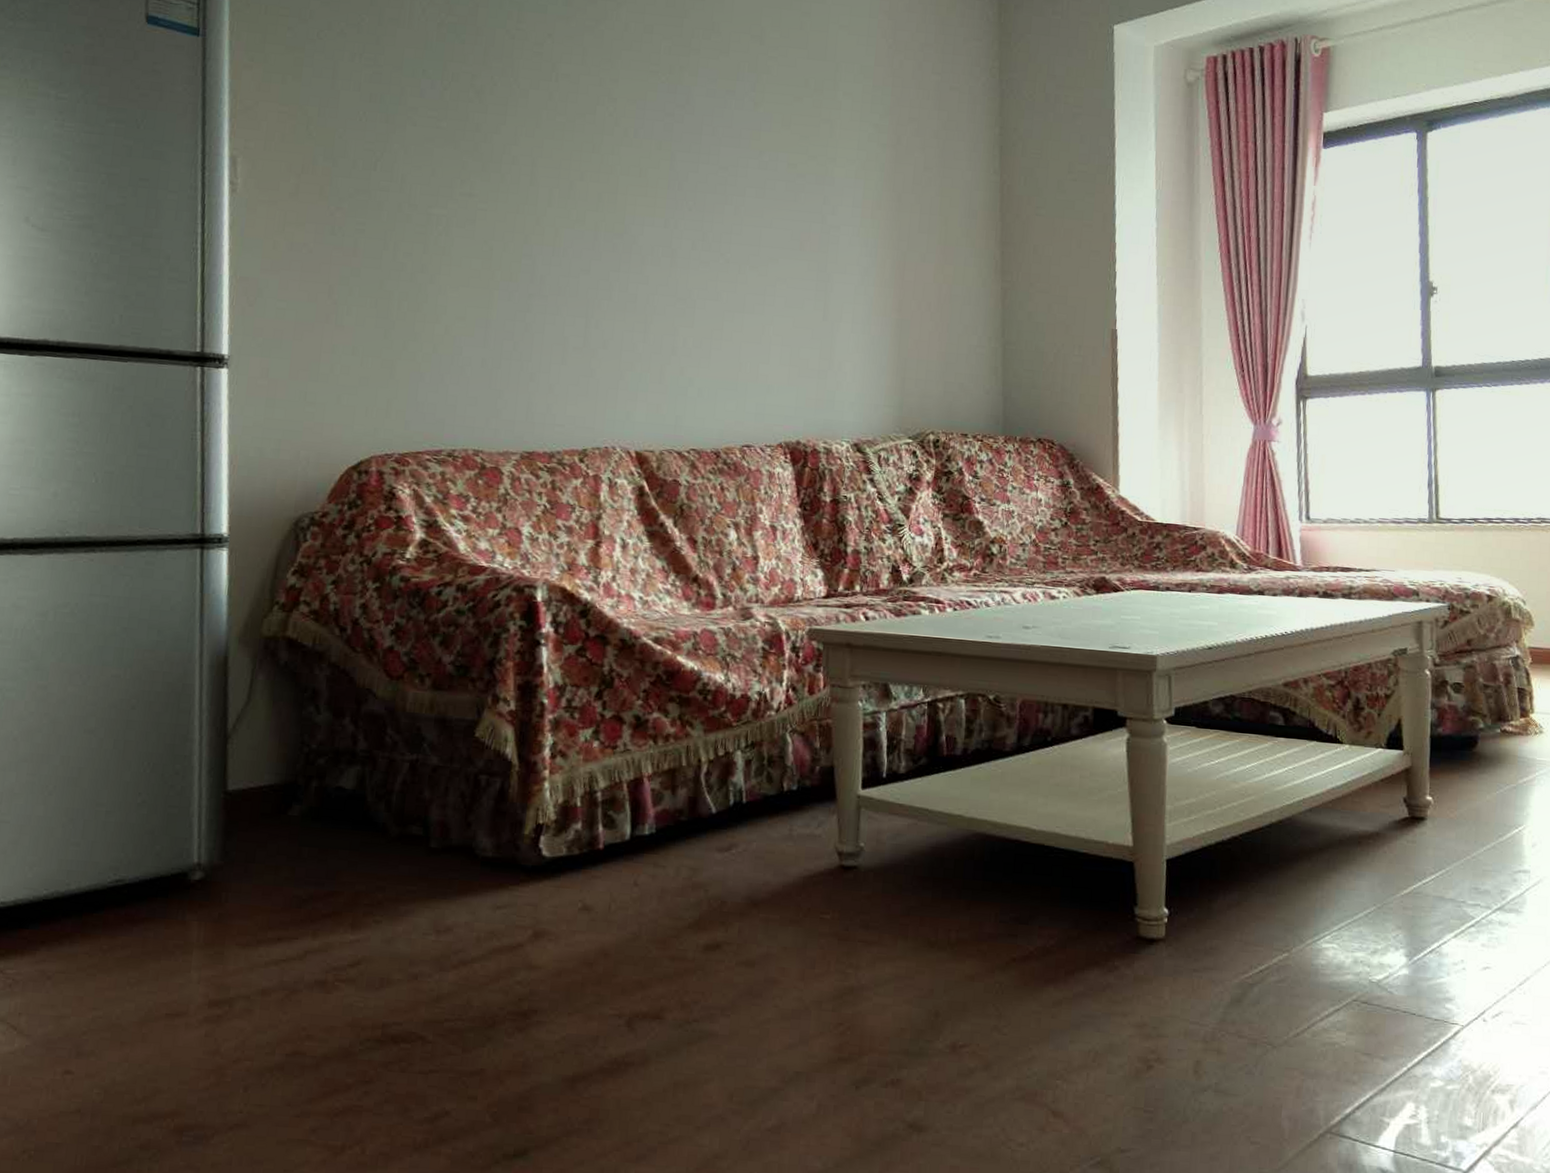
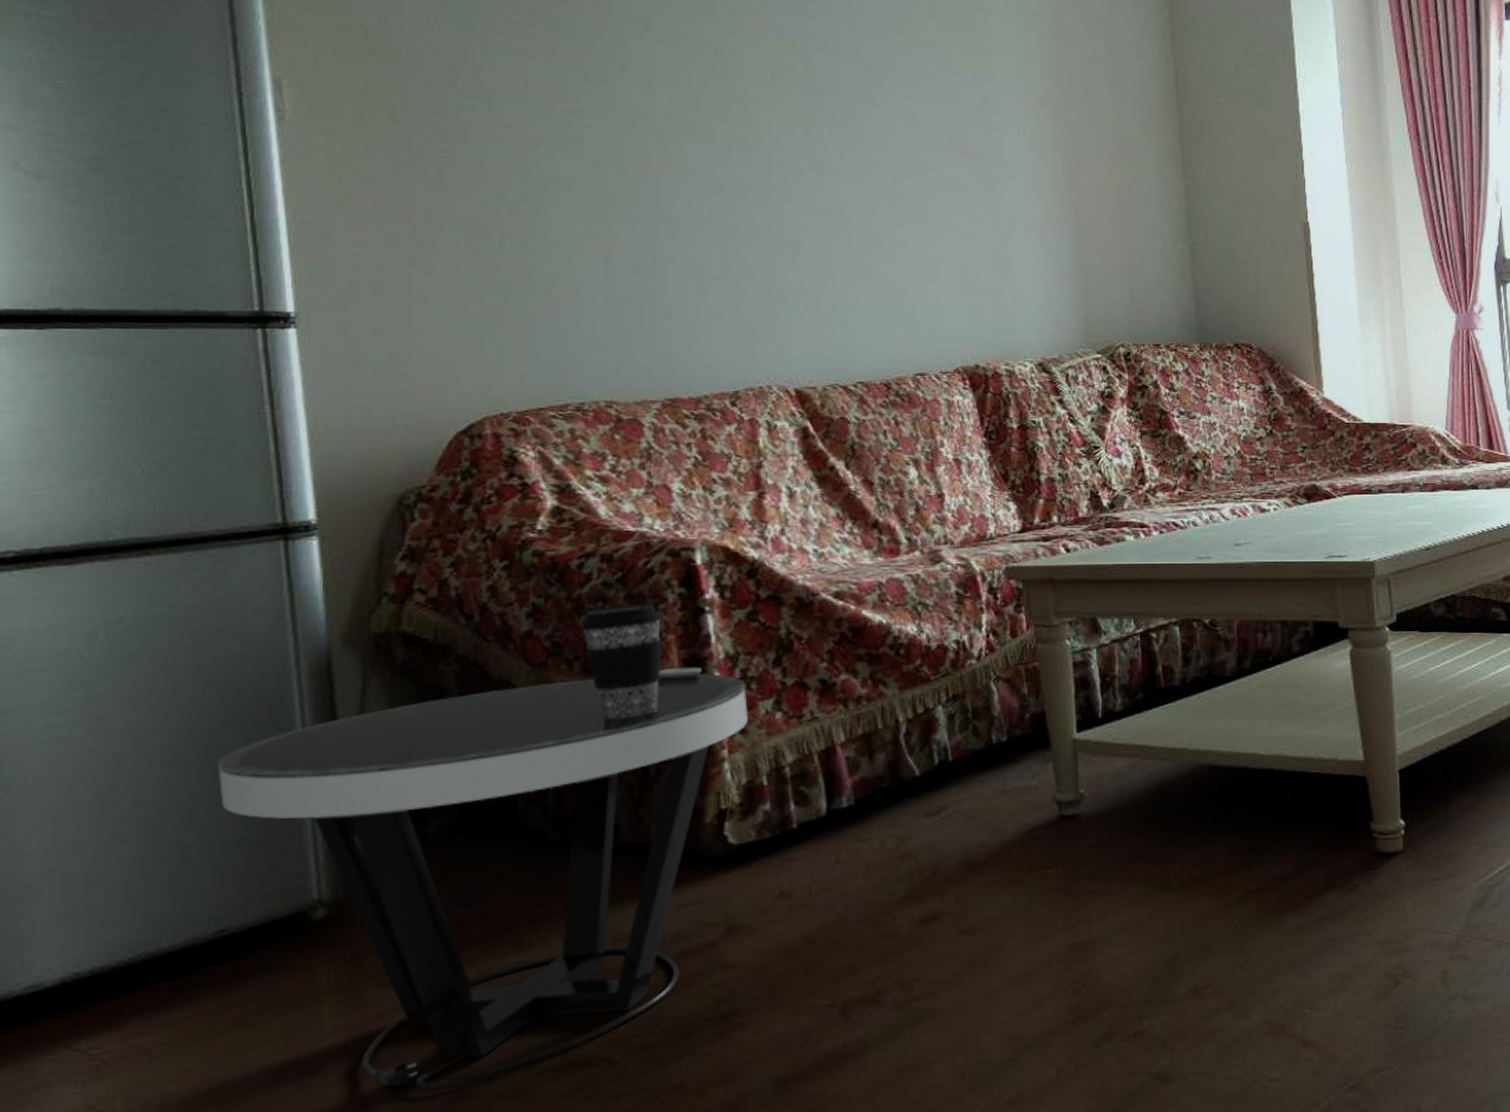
side table: none [129,691,570,1043] -> present [218,667,748,1089]
coffee cup: none [434,631,504,732] -> present [581,603,663,718]

